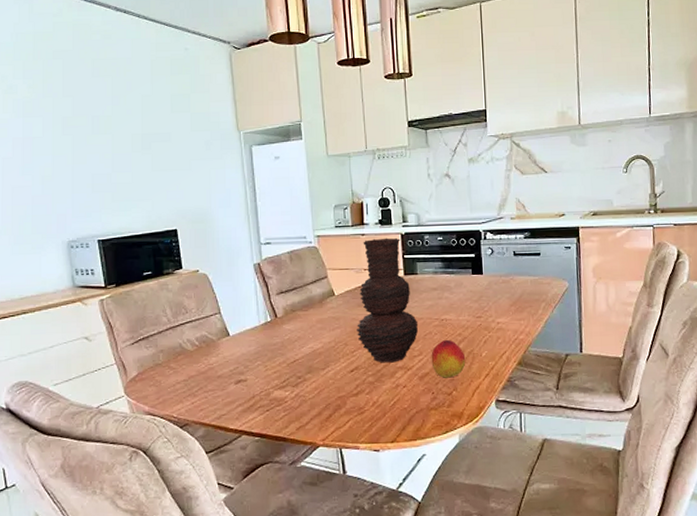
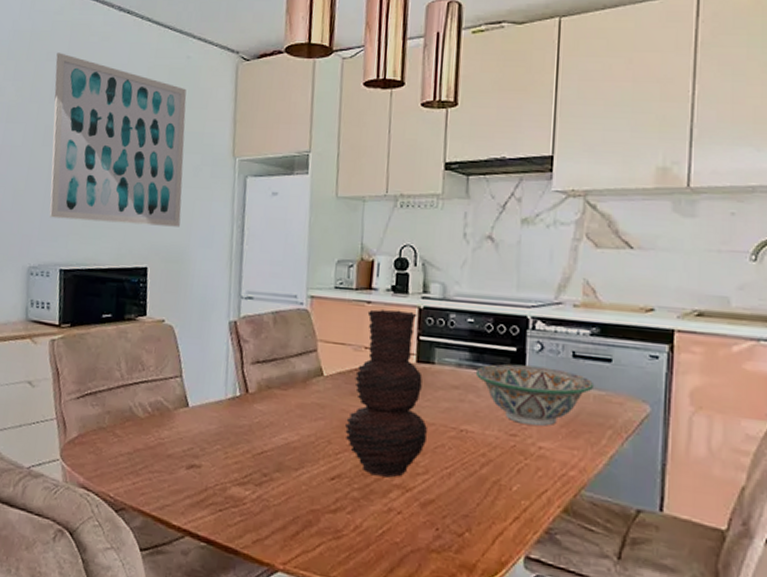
wall art: none [62,51,200,197] -> present [49,53,187,227]
peach: present [431,339,466,378] -> none [439,458,489,513]
decorative bowl: none [447,265,531,309] -> present [475,364,595,427]

